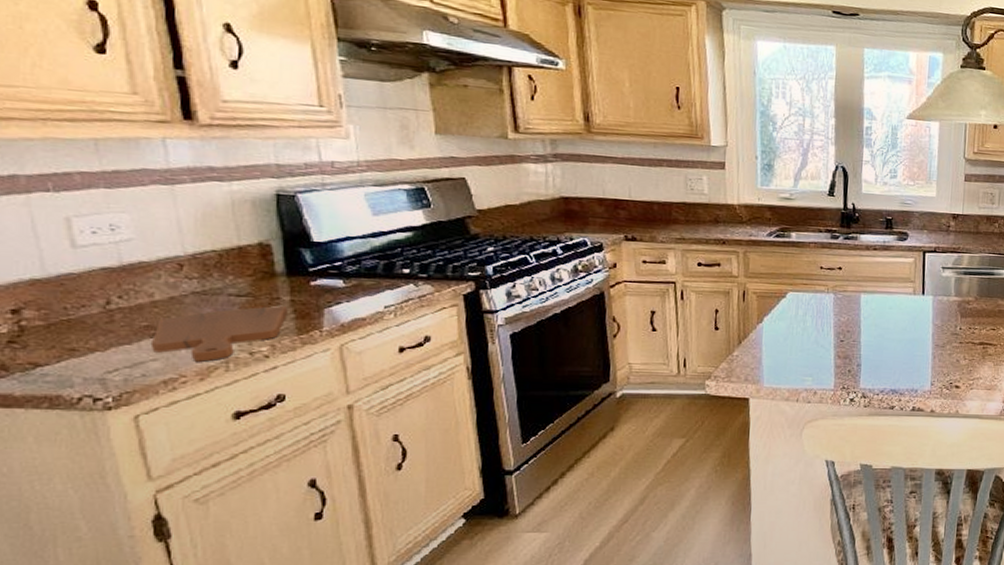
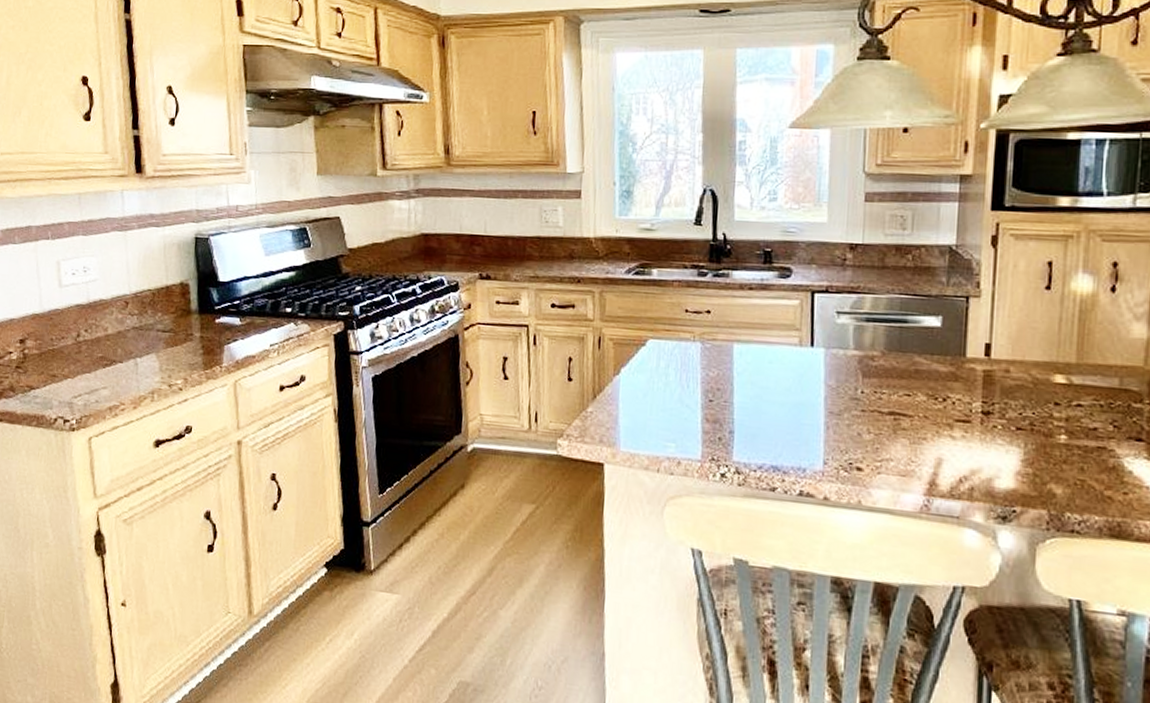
cutting board: present [150,305,288,362] -> none [103,341,198,392]

